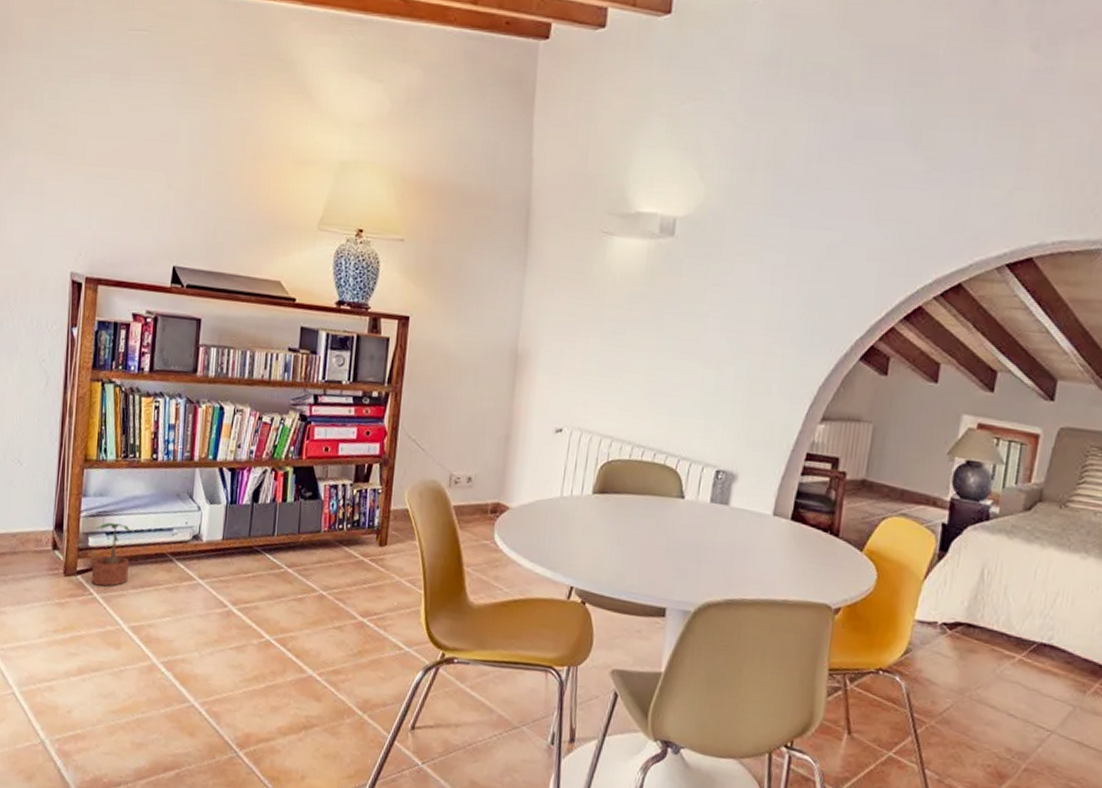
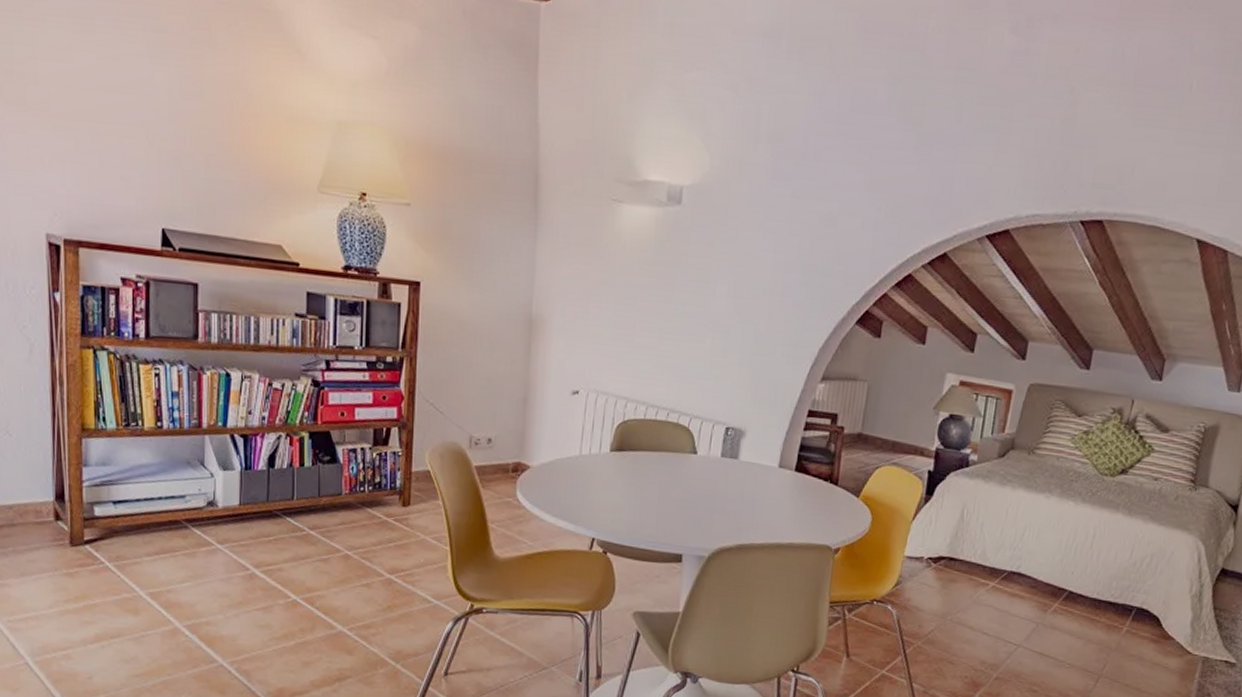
potted plant: present [91,522,132,587] -> none [100,491,141,555]

